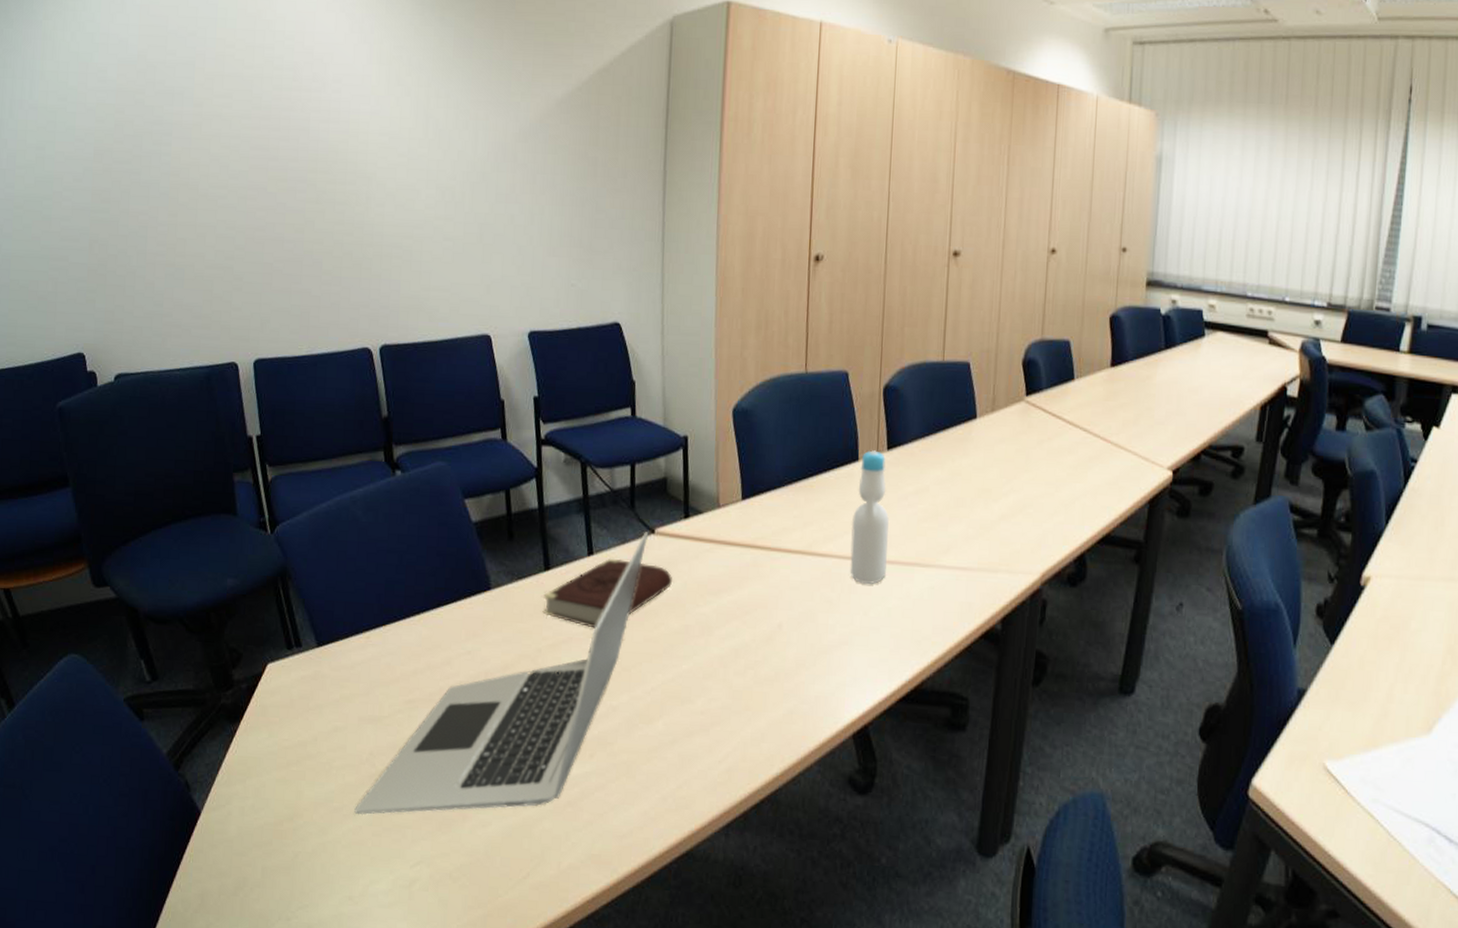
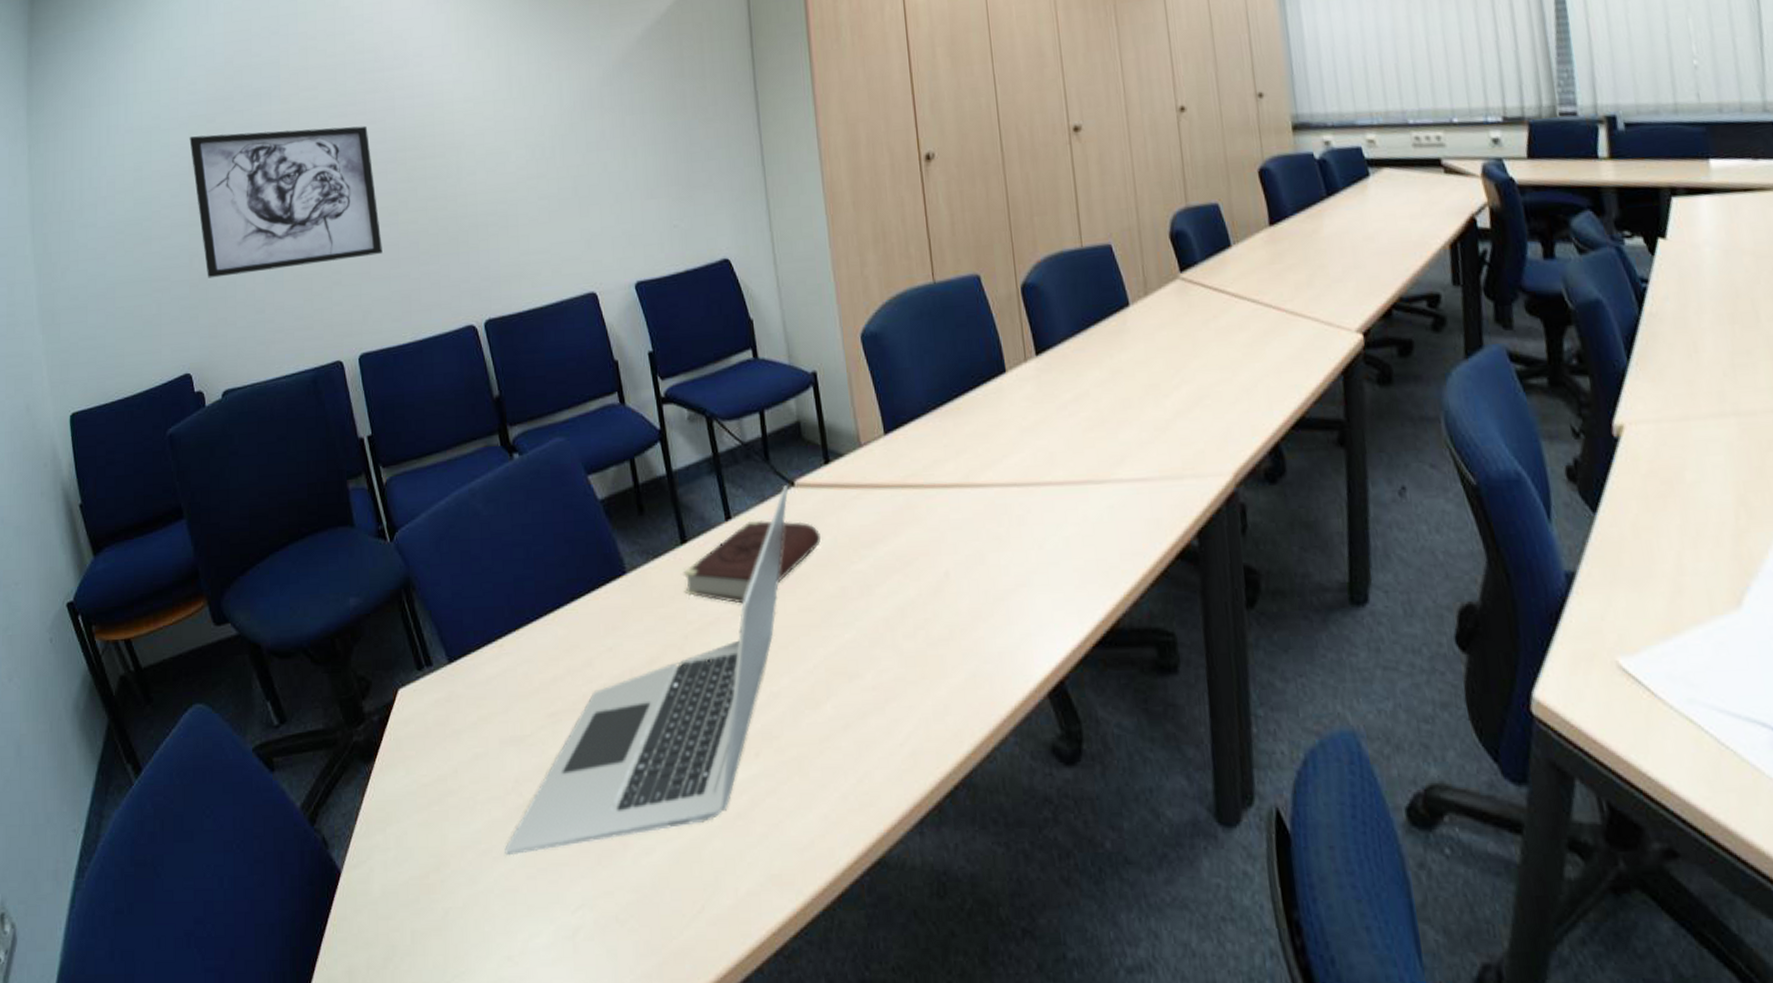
wall art: none [96,124,286,268] -> present [189,125,383,278]
bottle: present [850,450,890,584] -> none [1008,358,1057,512]

